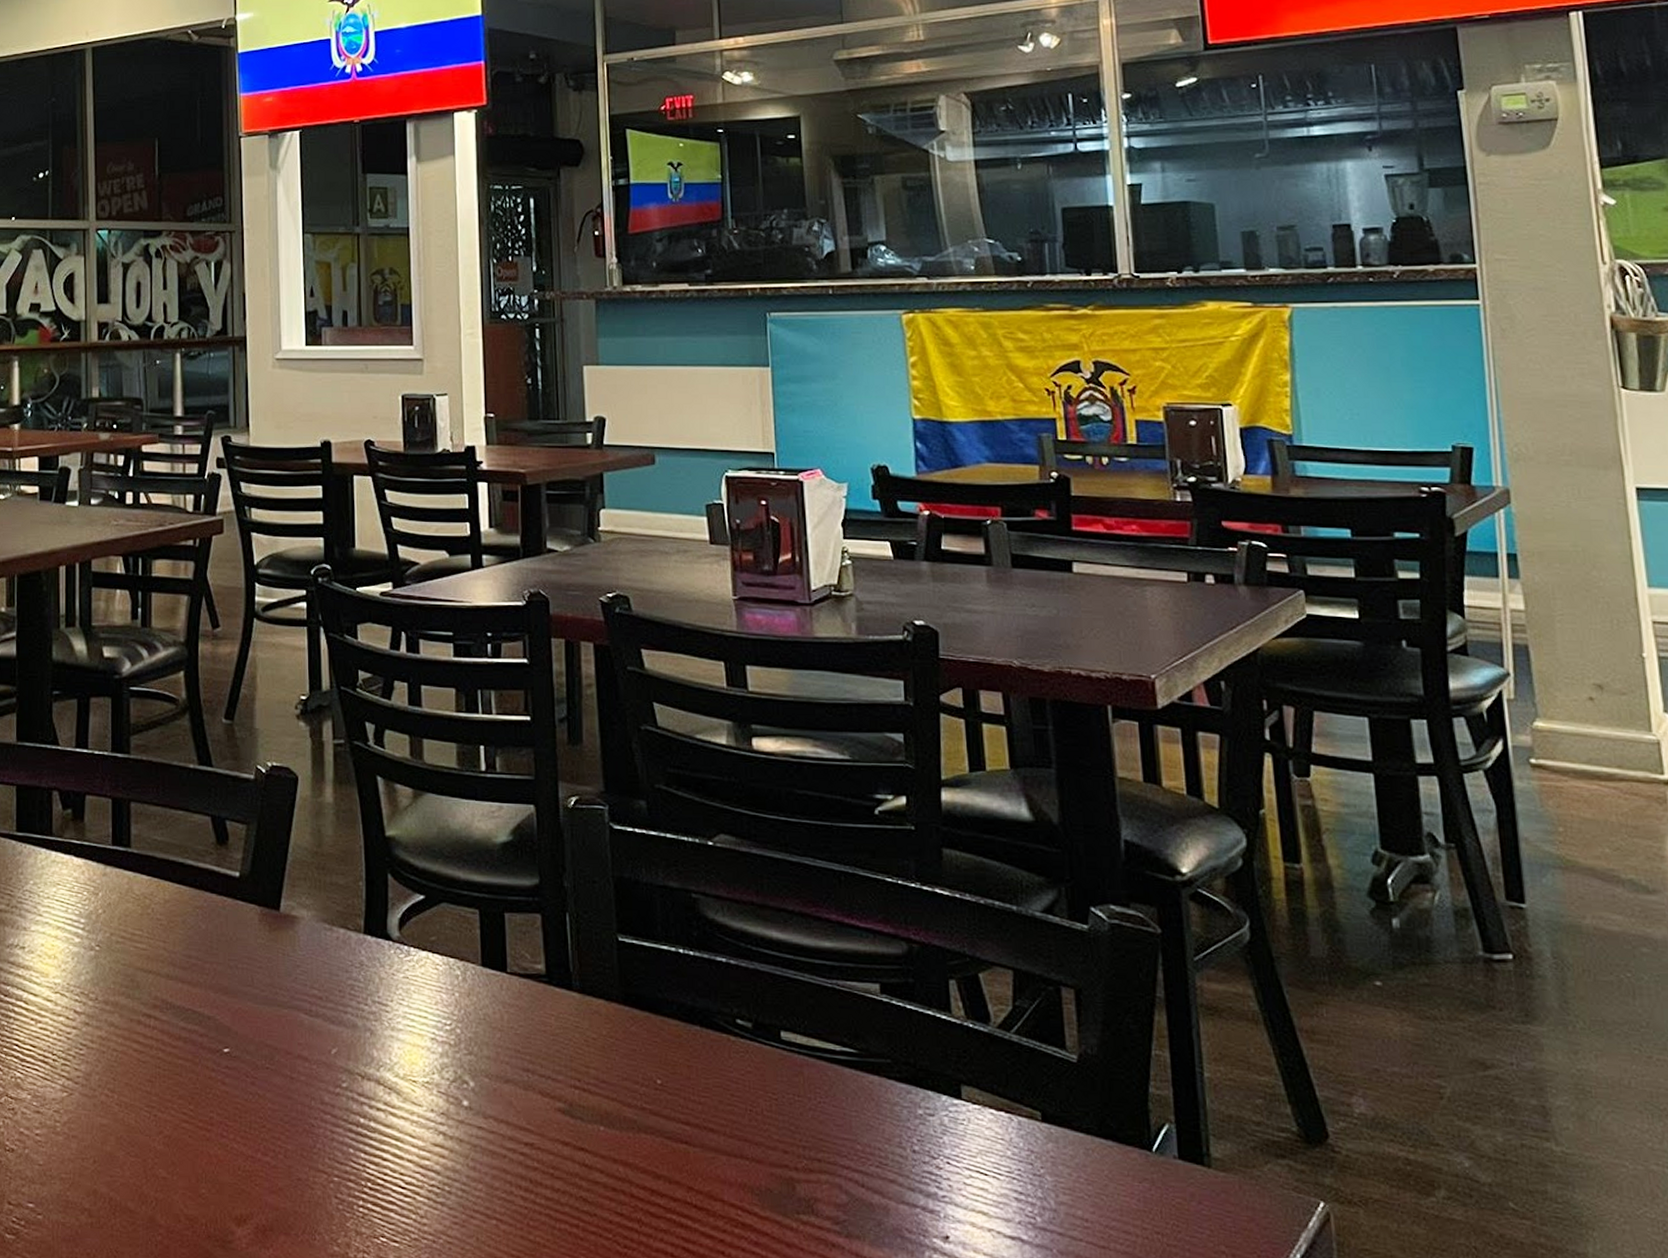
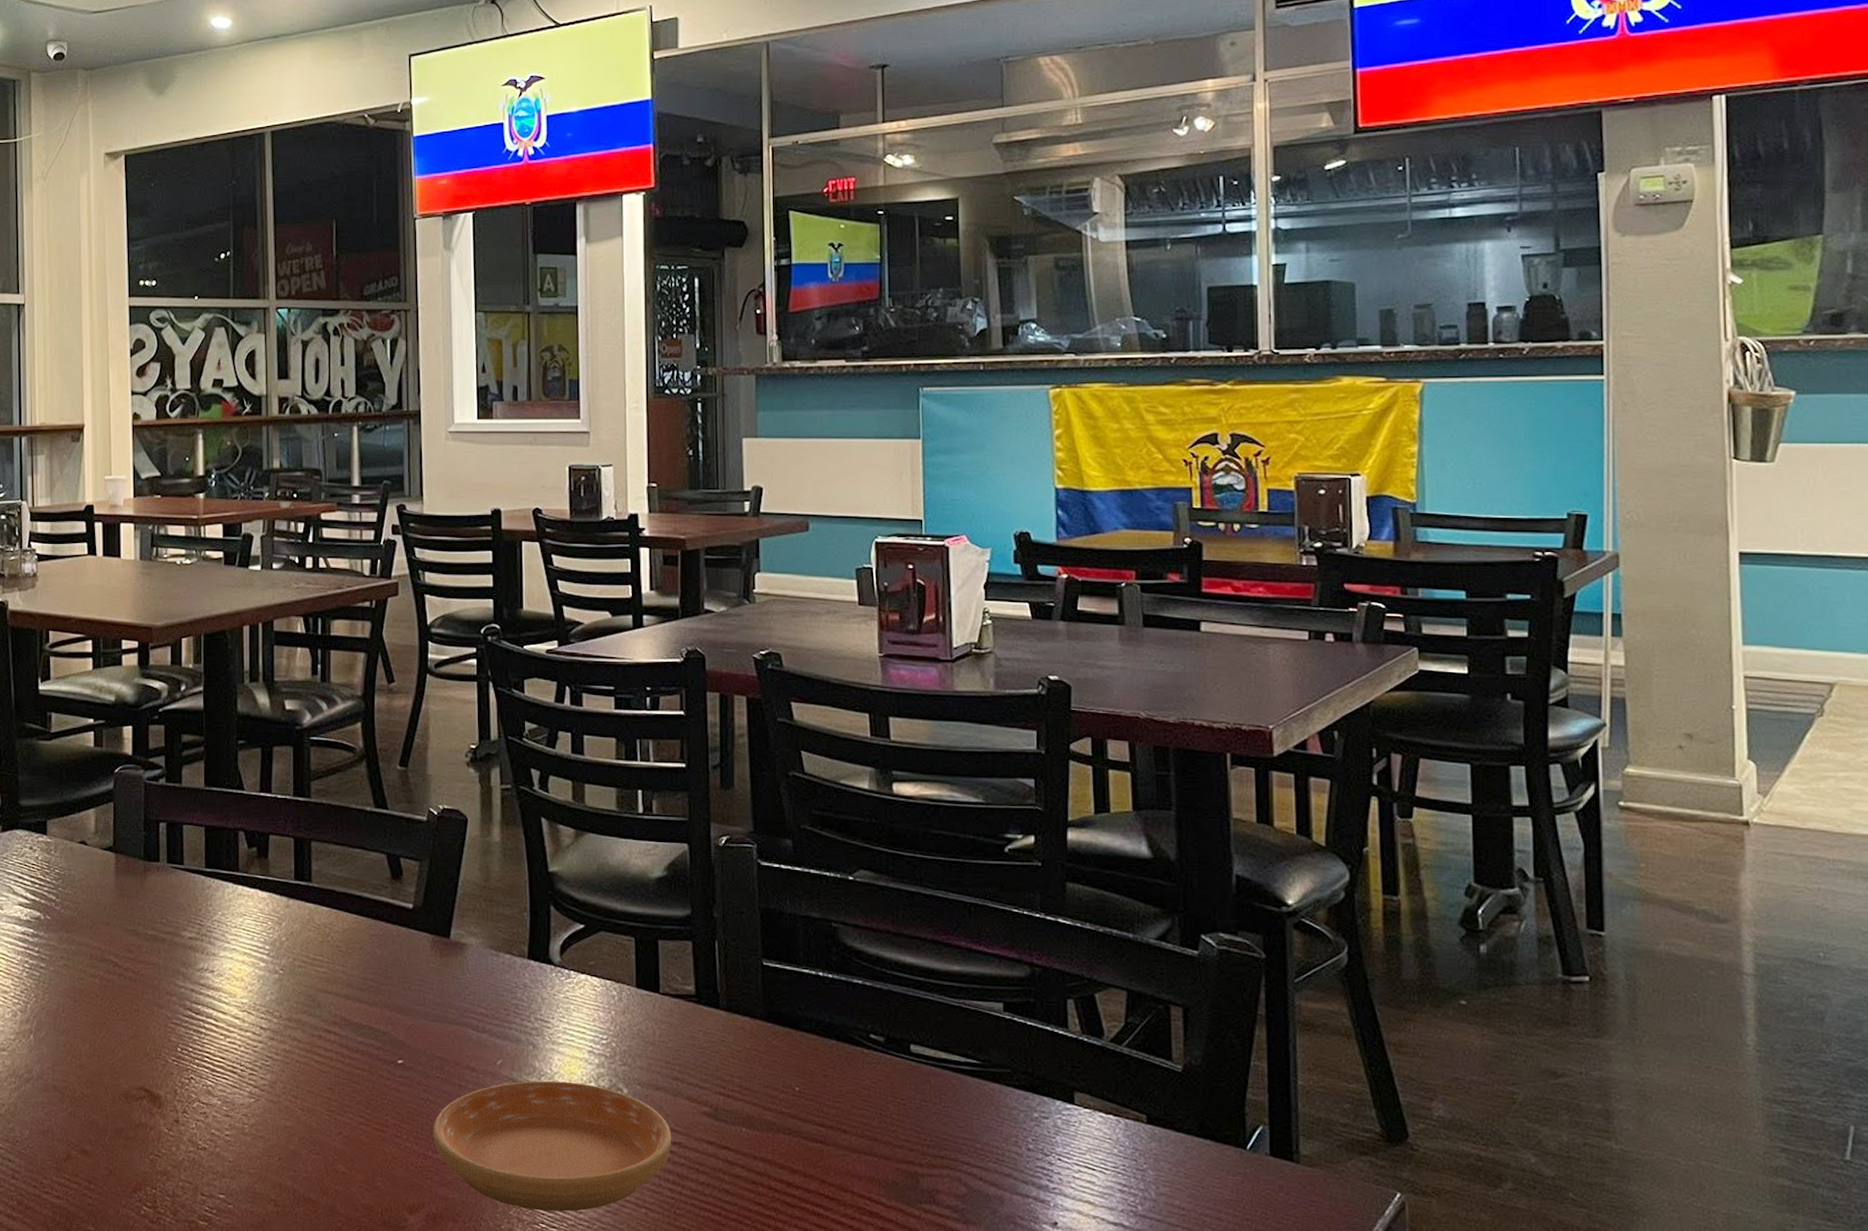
saucer: none [262,1072,524,1224] -> present [433,1080,672,1212]

